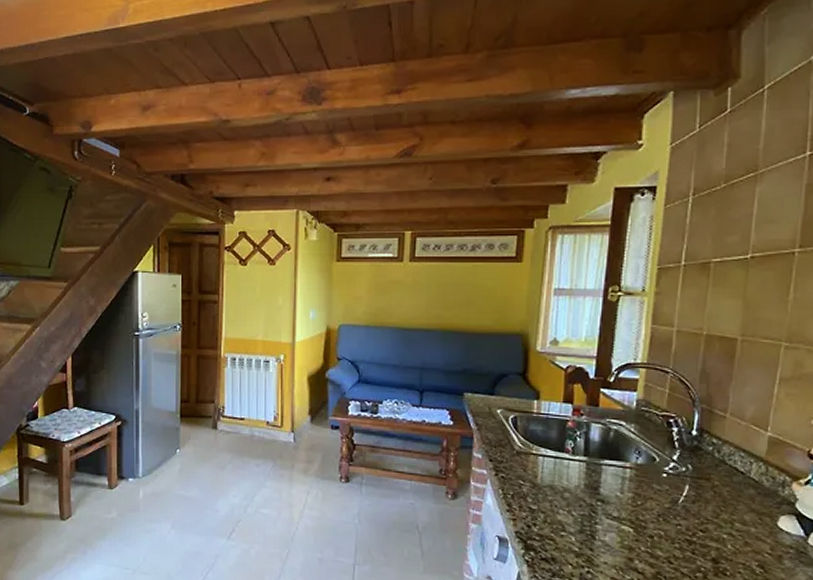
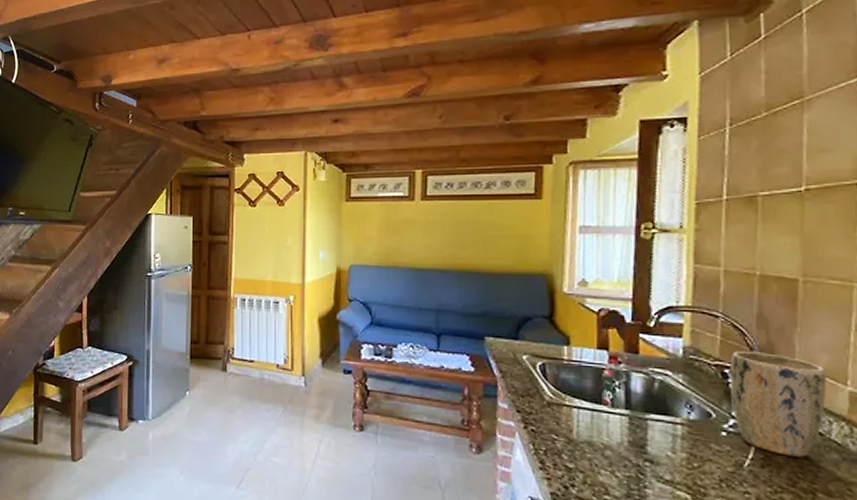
plant pot: none [672,403,752,493] -> present [729,351,827,457]

